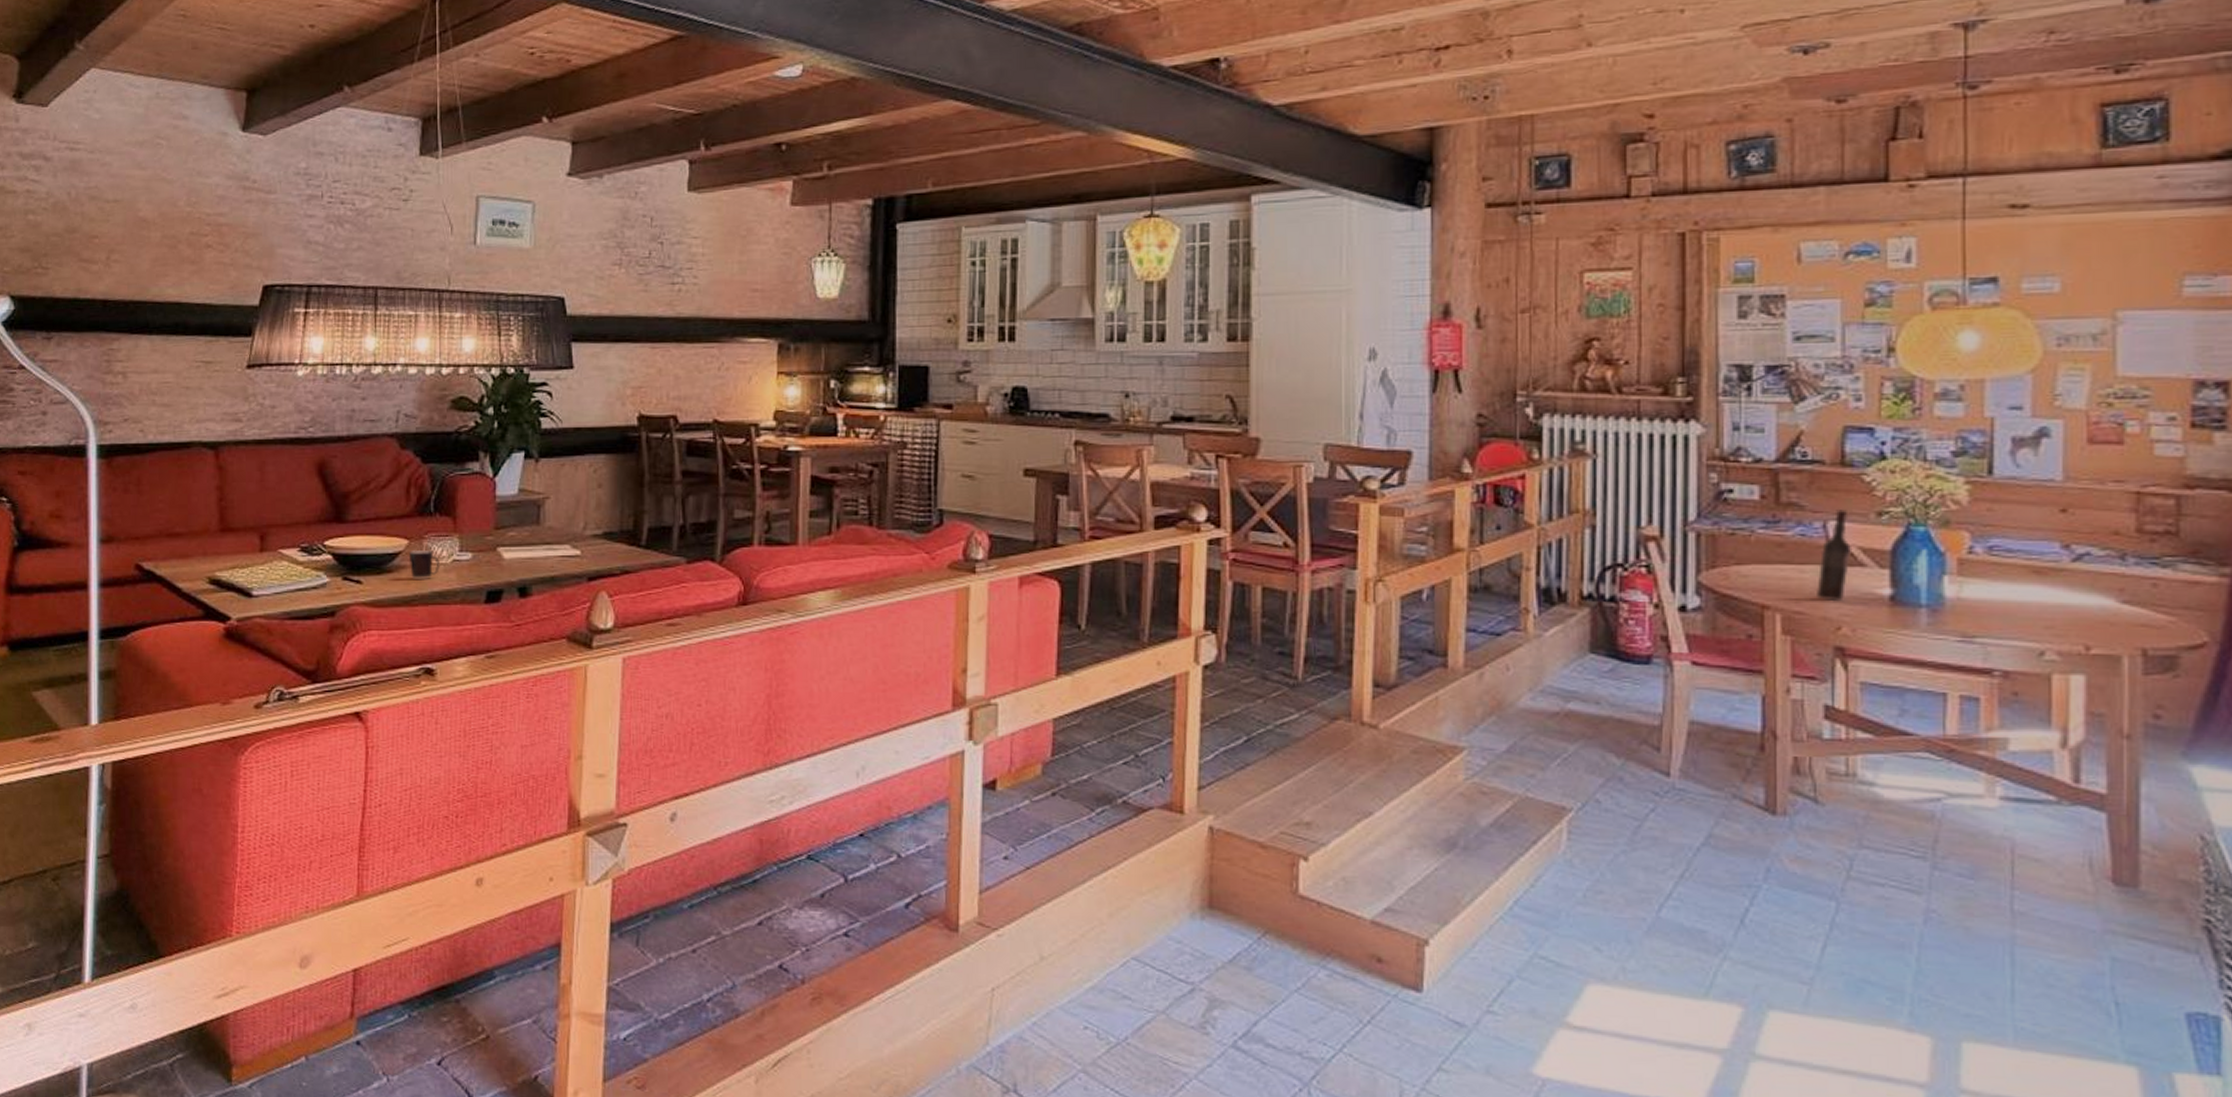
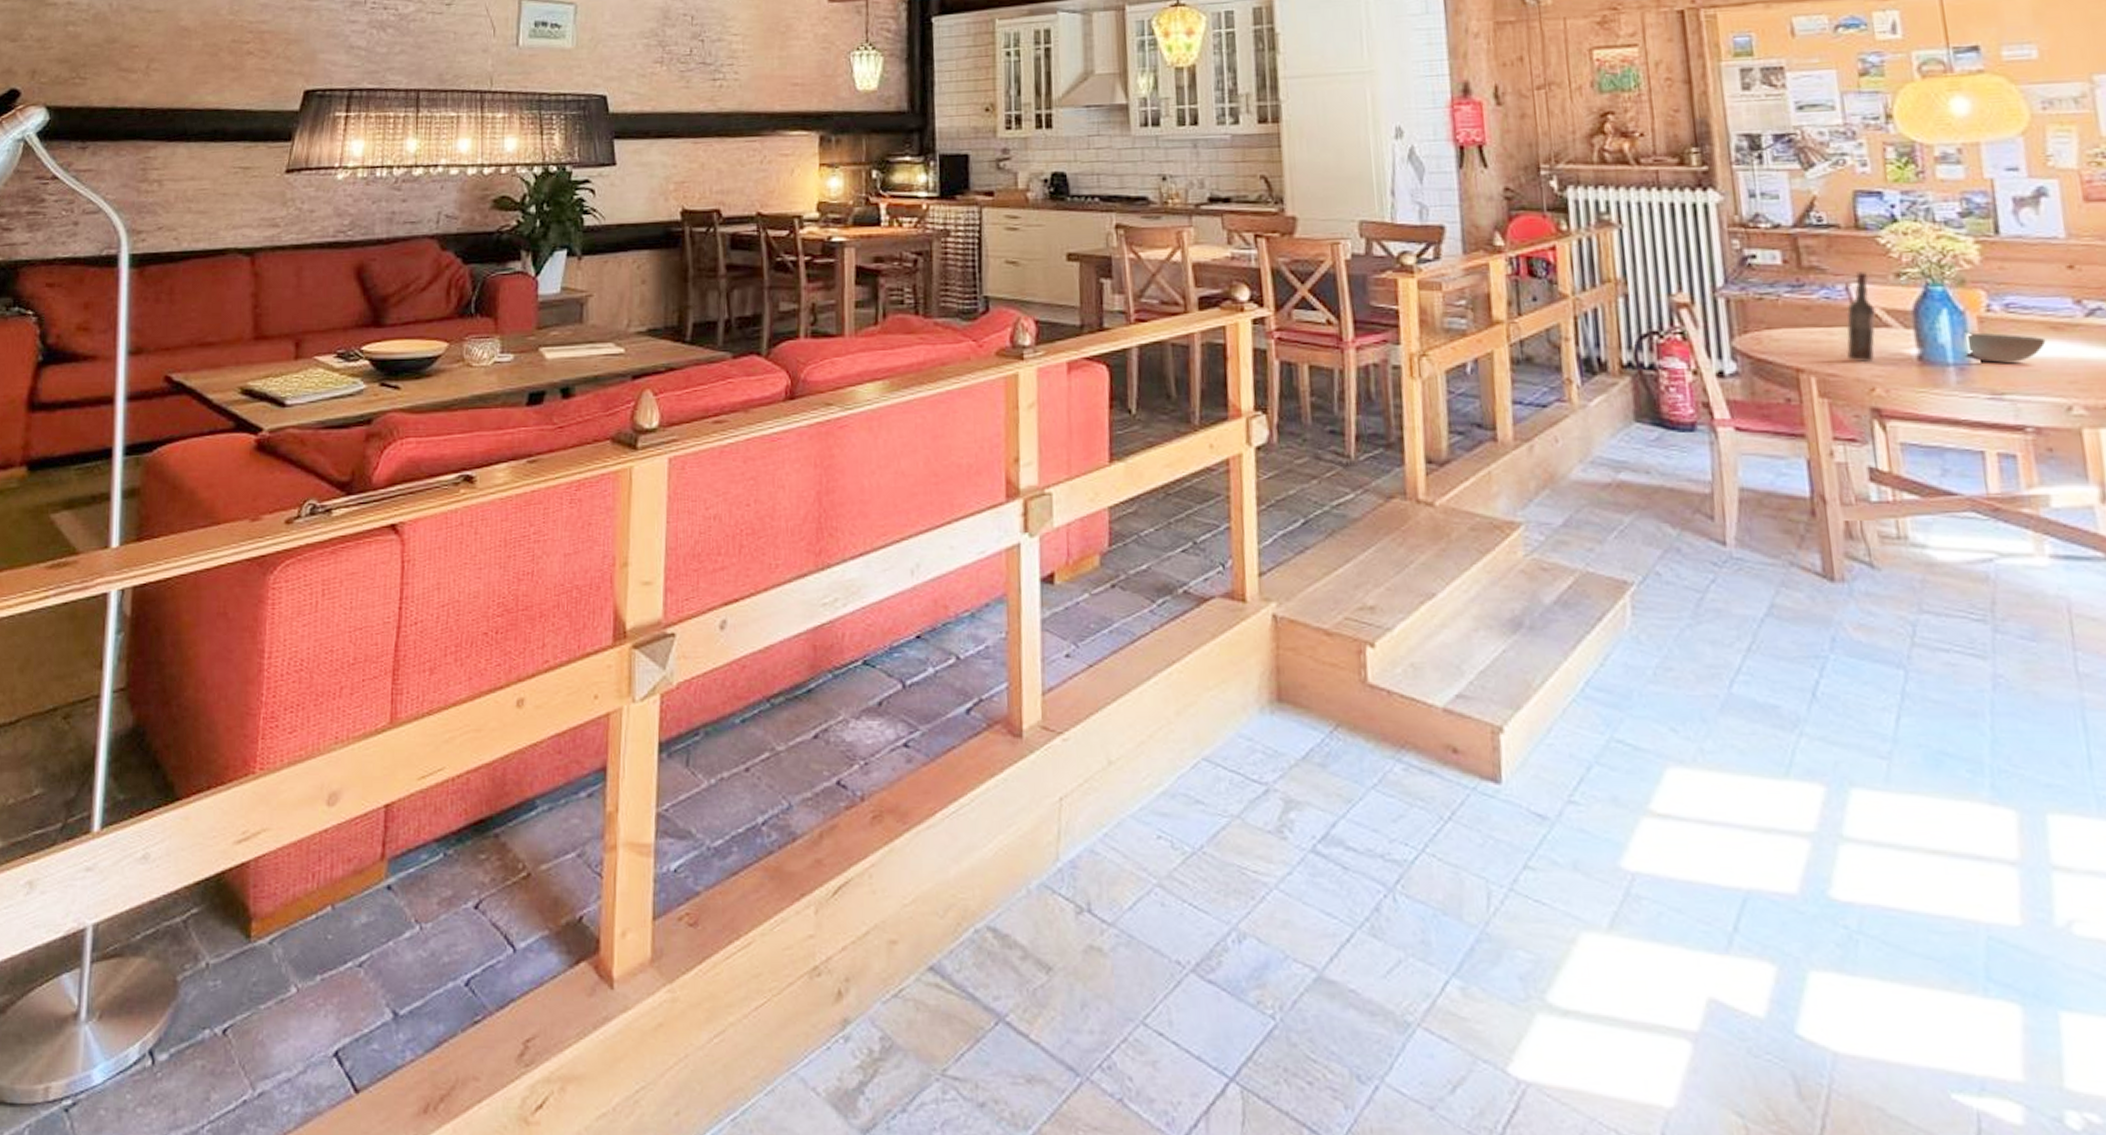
mug: present [408,550,440,579] -> none [448,353,480,383]
bowl: none [1938,574,2027,606] -> present [1964,332,2046,363]

